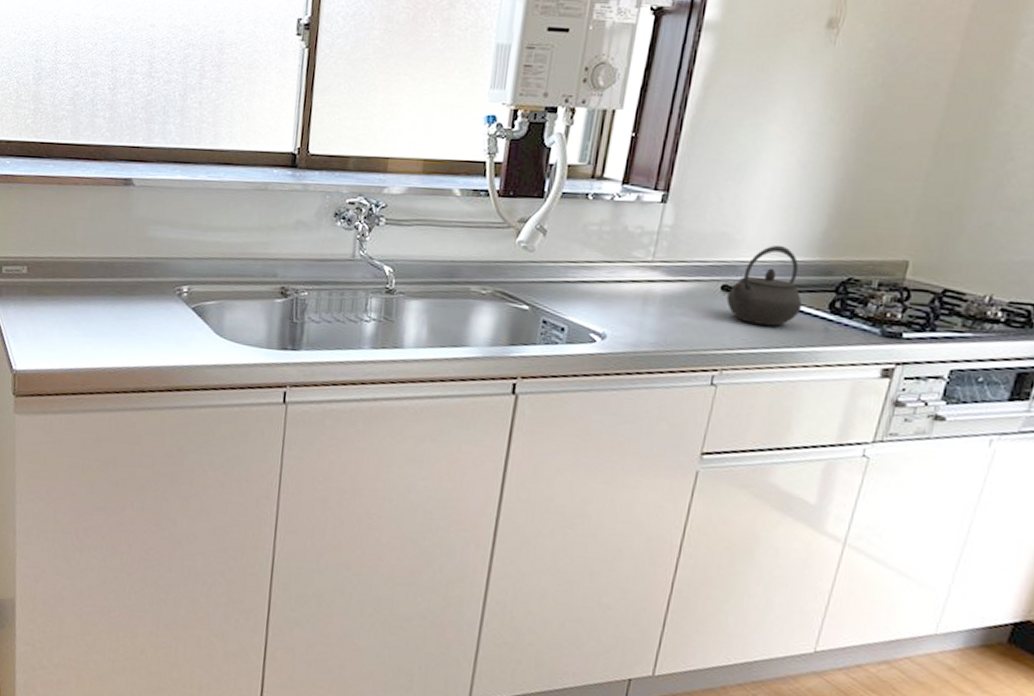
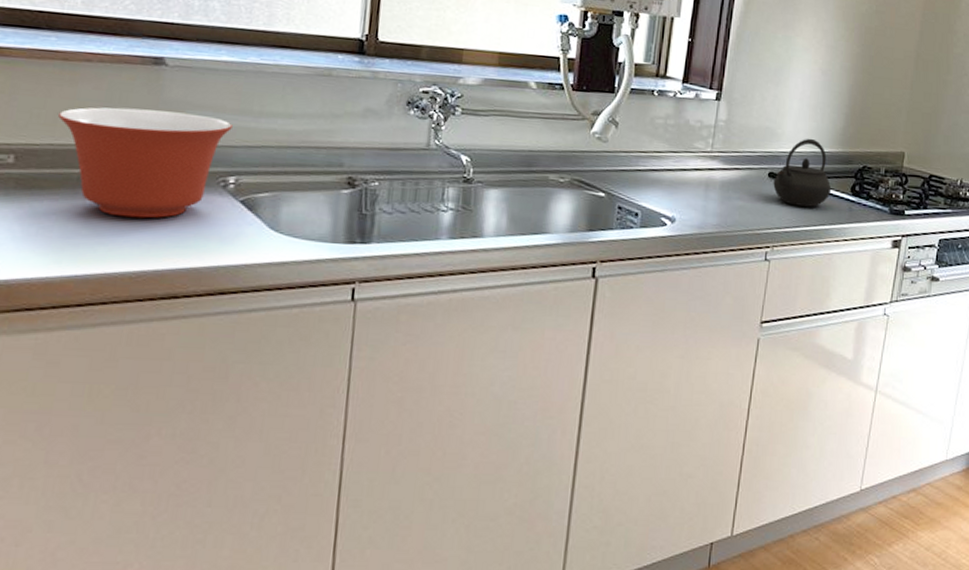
mixing bowl: none [56,224,186,322] -> present [58,107,233,219]

